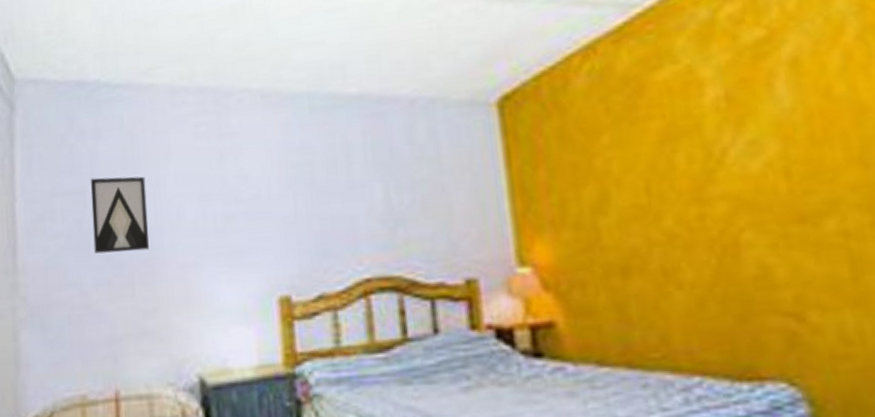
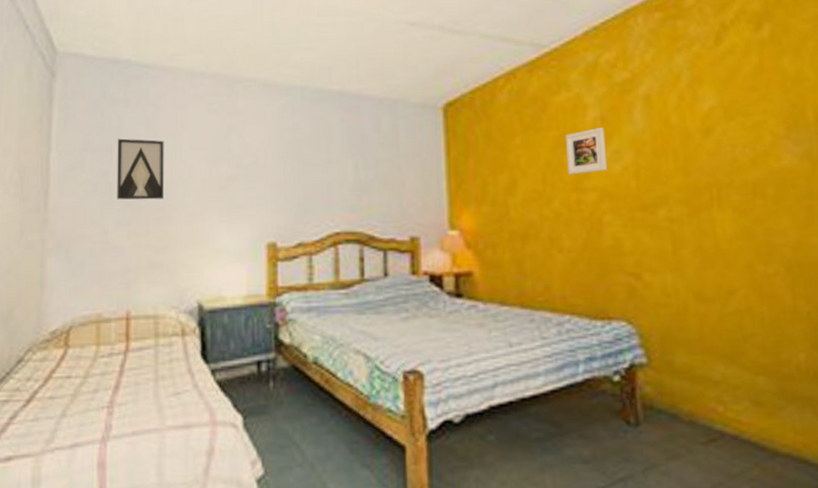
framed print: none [675,109,740,181] -> present [566,127,607,175]

